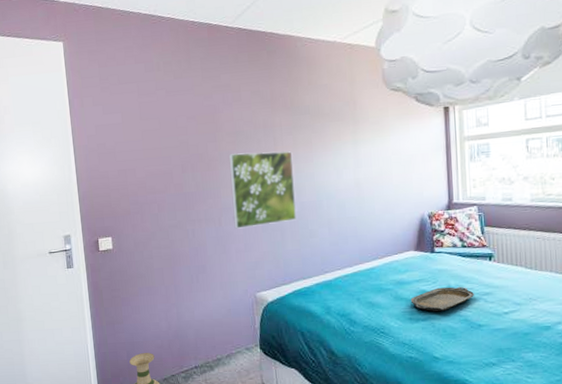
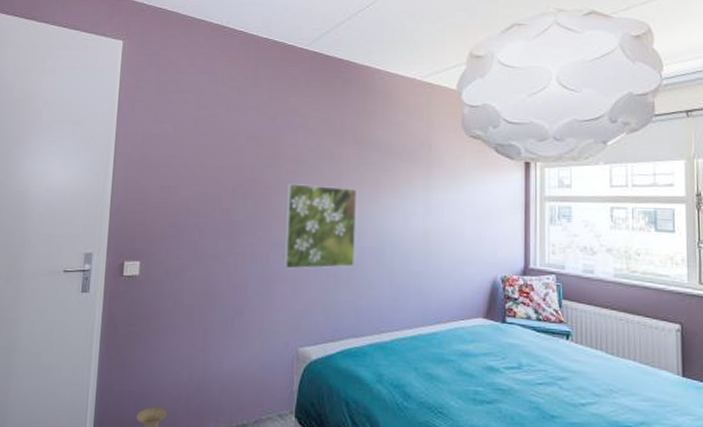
serving tray: present [410,287,474,312] -> none [475,365,548,395]

